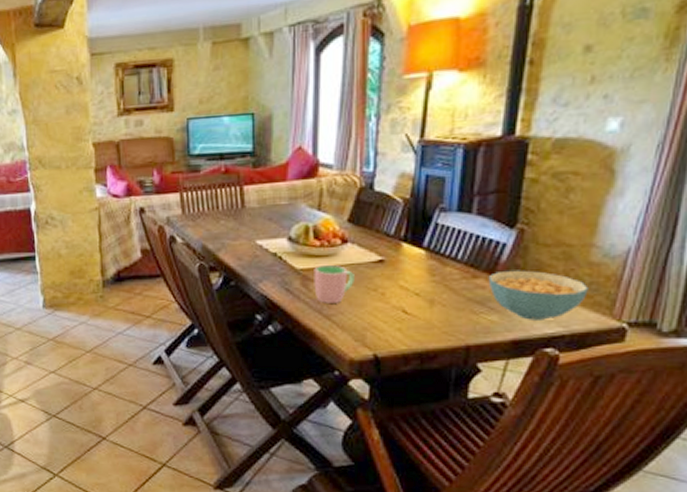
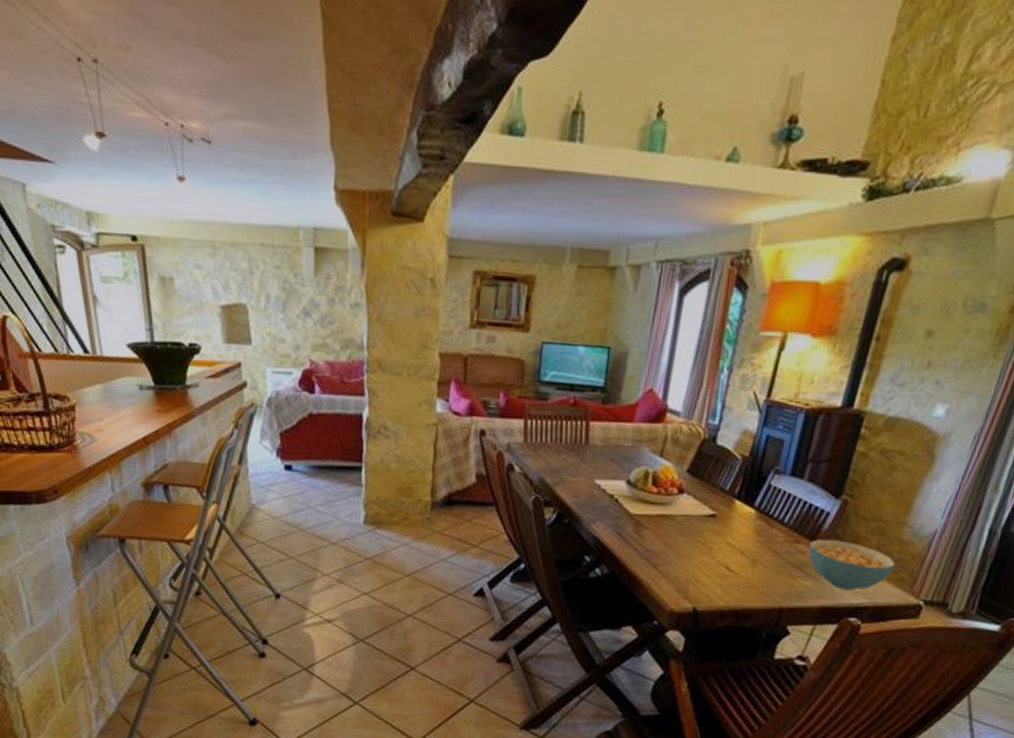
cup: present [314,264,354,303] -> none [645,512,686,553]

